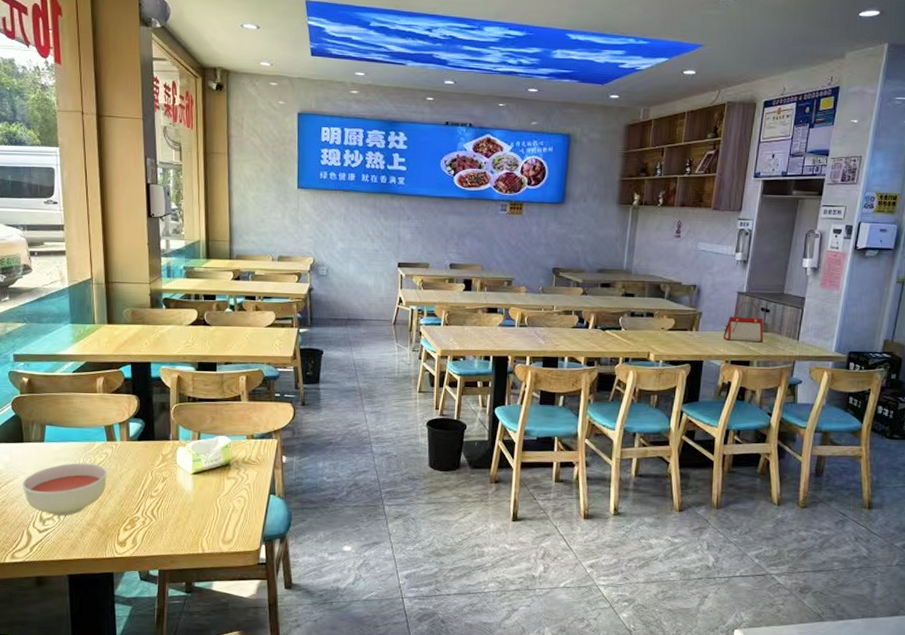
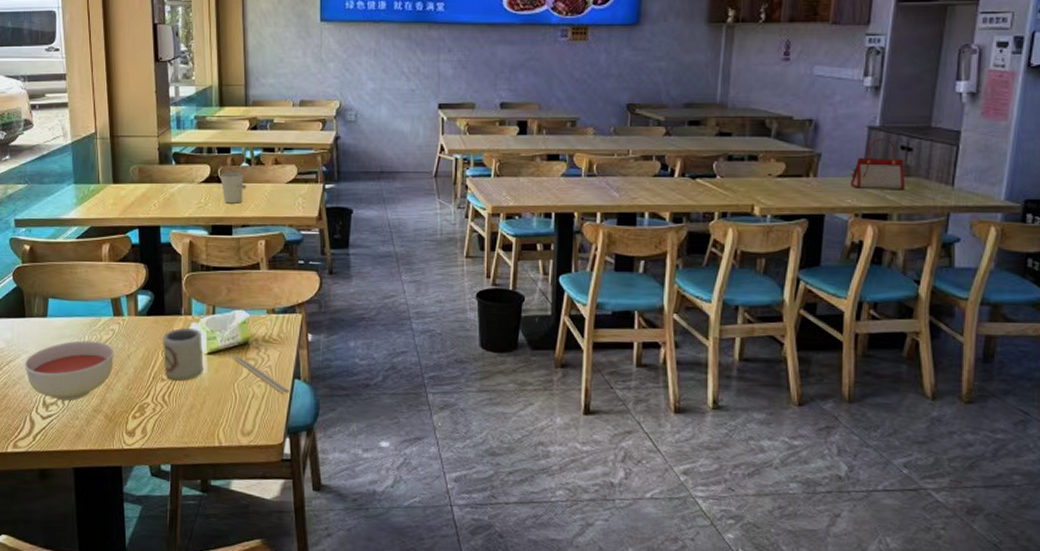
cup: none [152,452,189,497] -> present [163,328,204,381]
cup: none [206,316,230,344] -> present [220,172,247,204]
chopsticks: none [215,474,266,508] -> present [232,355,290,395]

